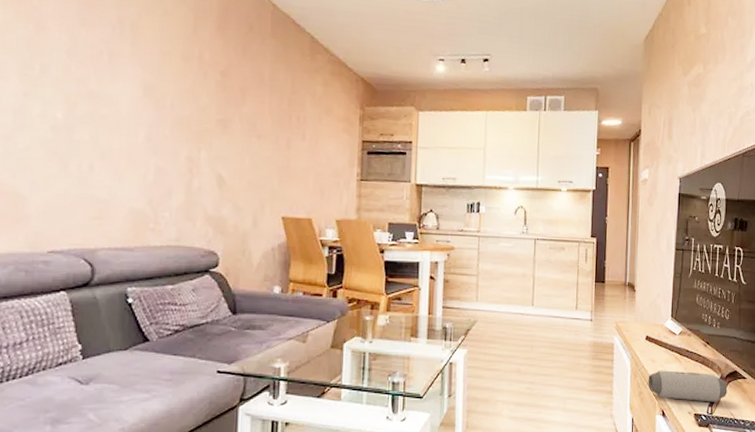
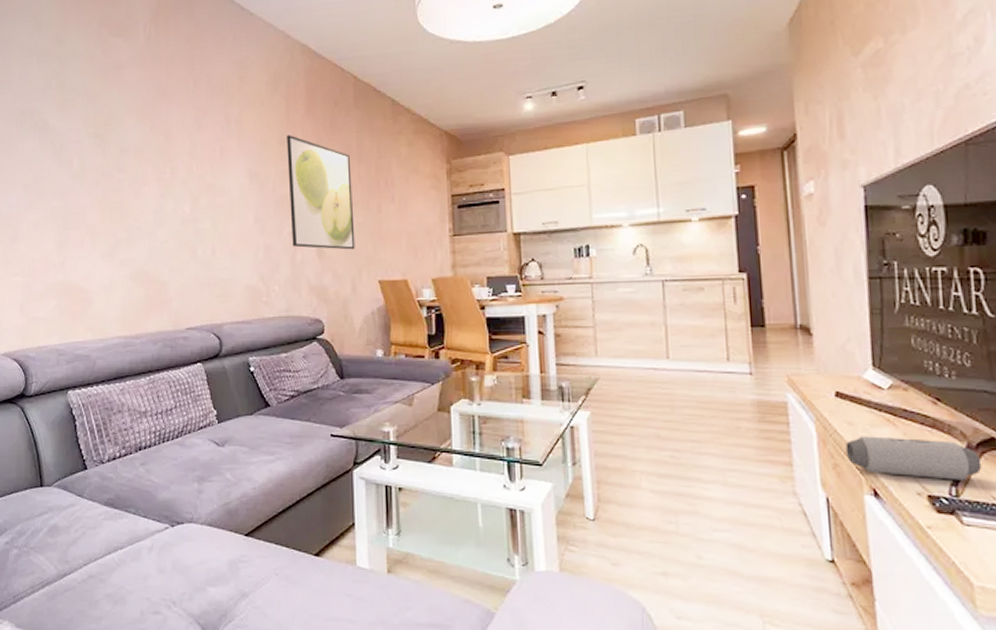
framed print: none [189,52,262,183] -> present [287,135,355,250]

